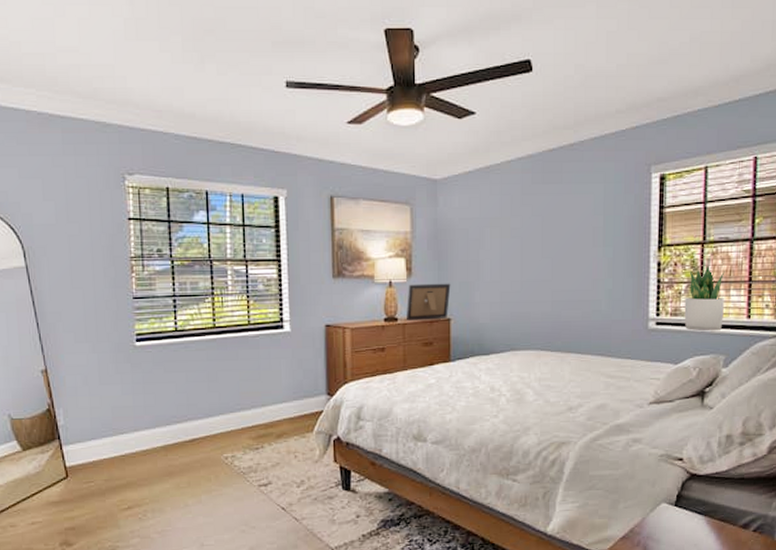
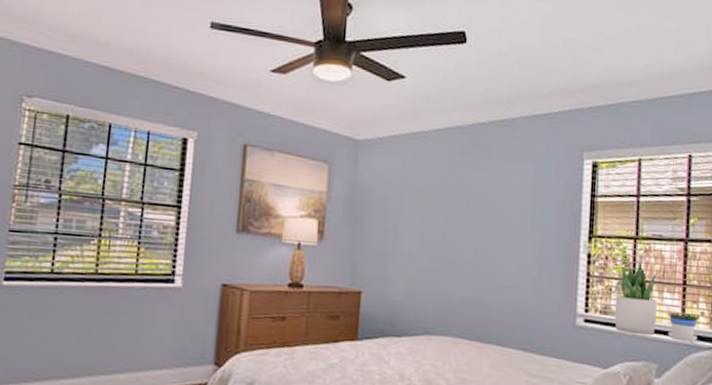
picture frame: present [405,283,451,321] -> none [312,248,365,291]
flowerpot: none [734,307,764,333] -> present [667,312,699,342]

